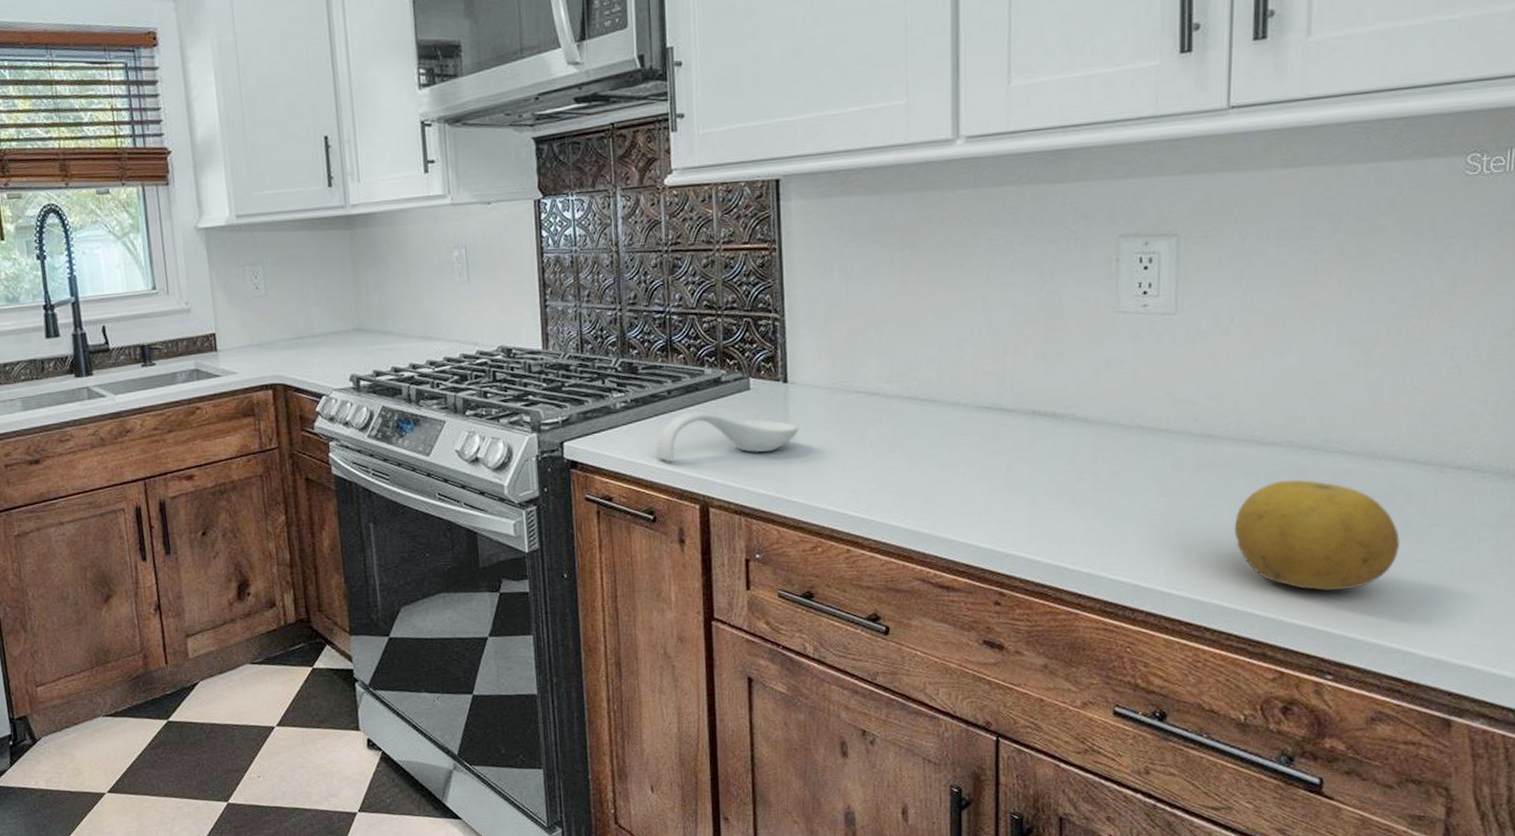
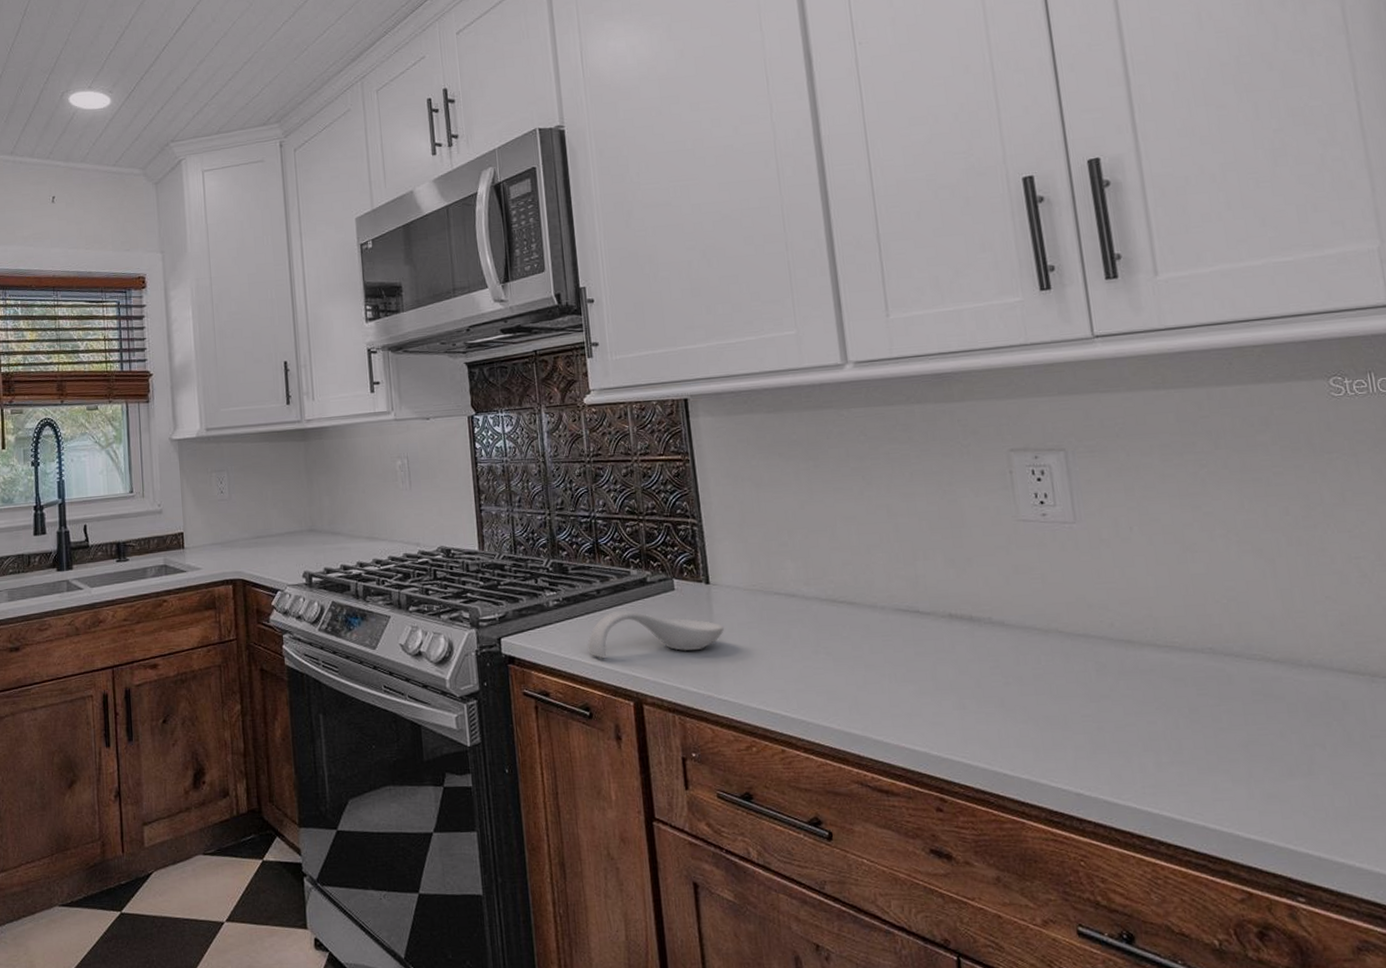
fruit: present [1234,479,1400,591] -> none [1169,687,1347,805]

